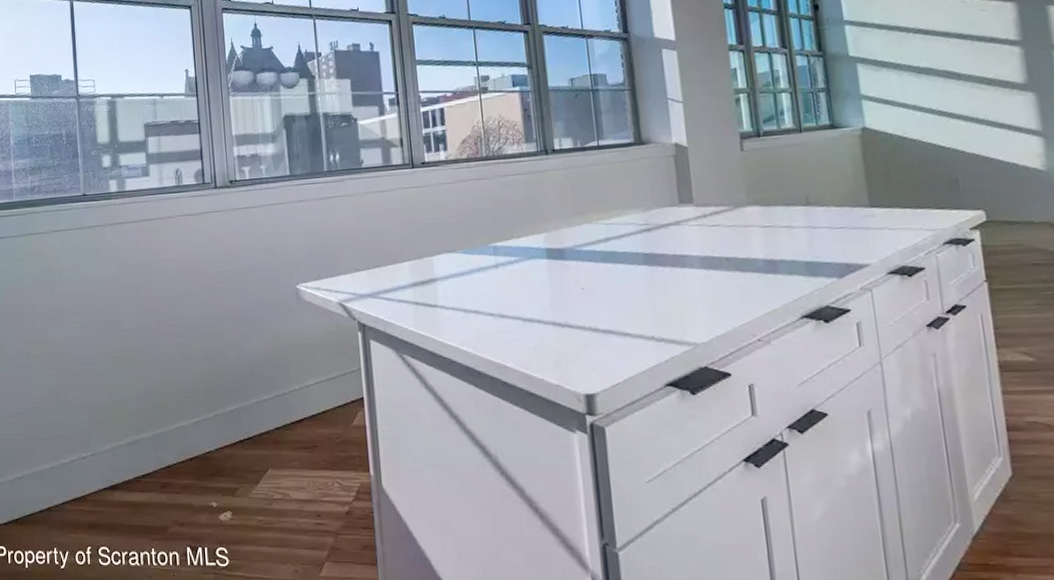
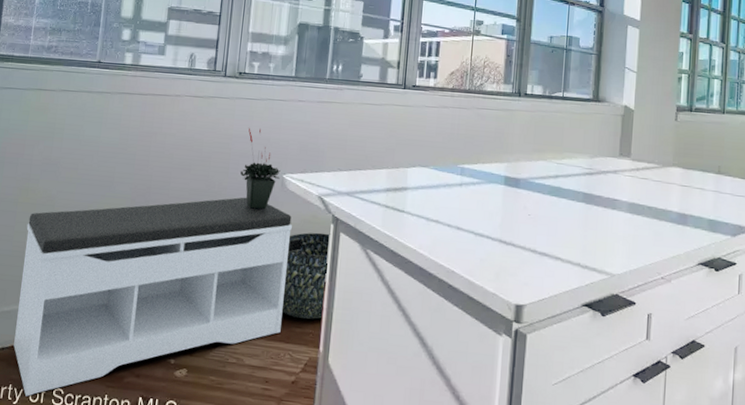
bench: none [42,315,324,559] -> present [13,197,292,397]
potted plant: none [249,238,293,328] -> present [240,127,281,209]
basket: none [314,343,366,441] -> present [281,232,331,319]

